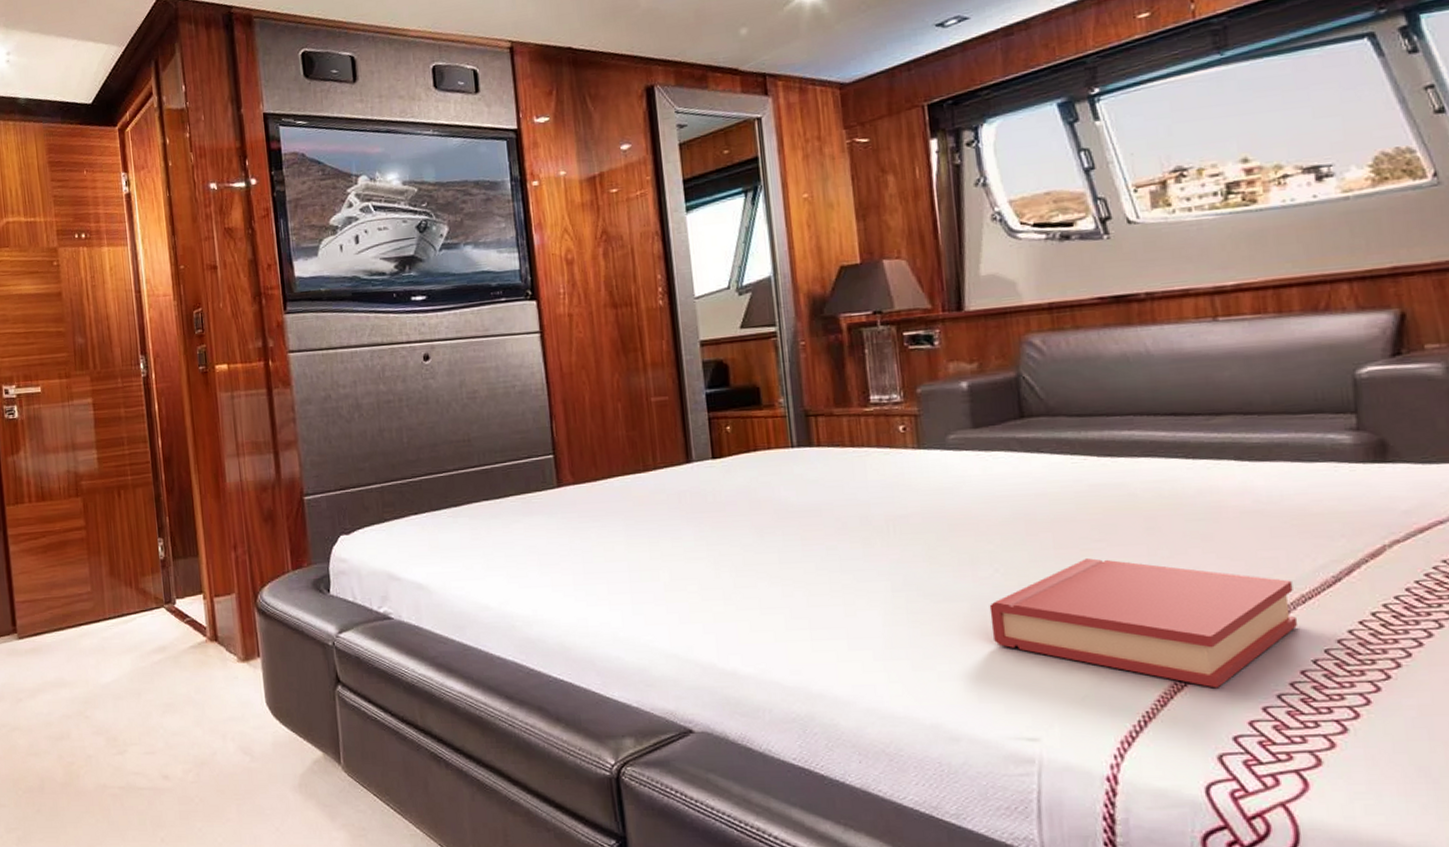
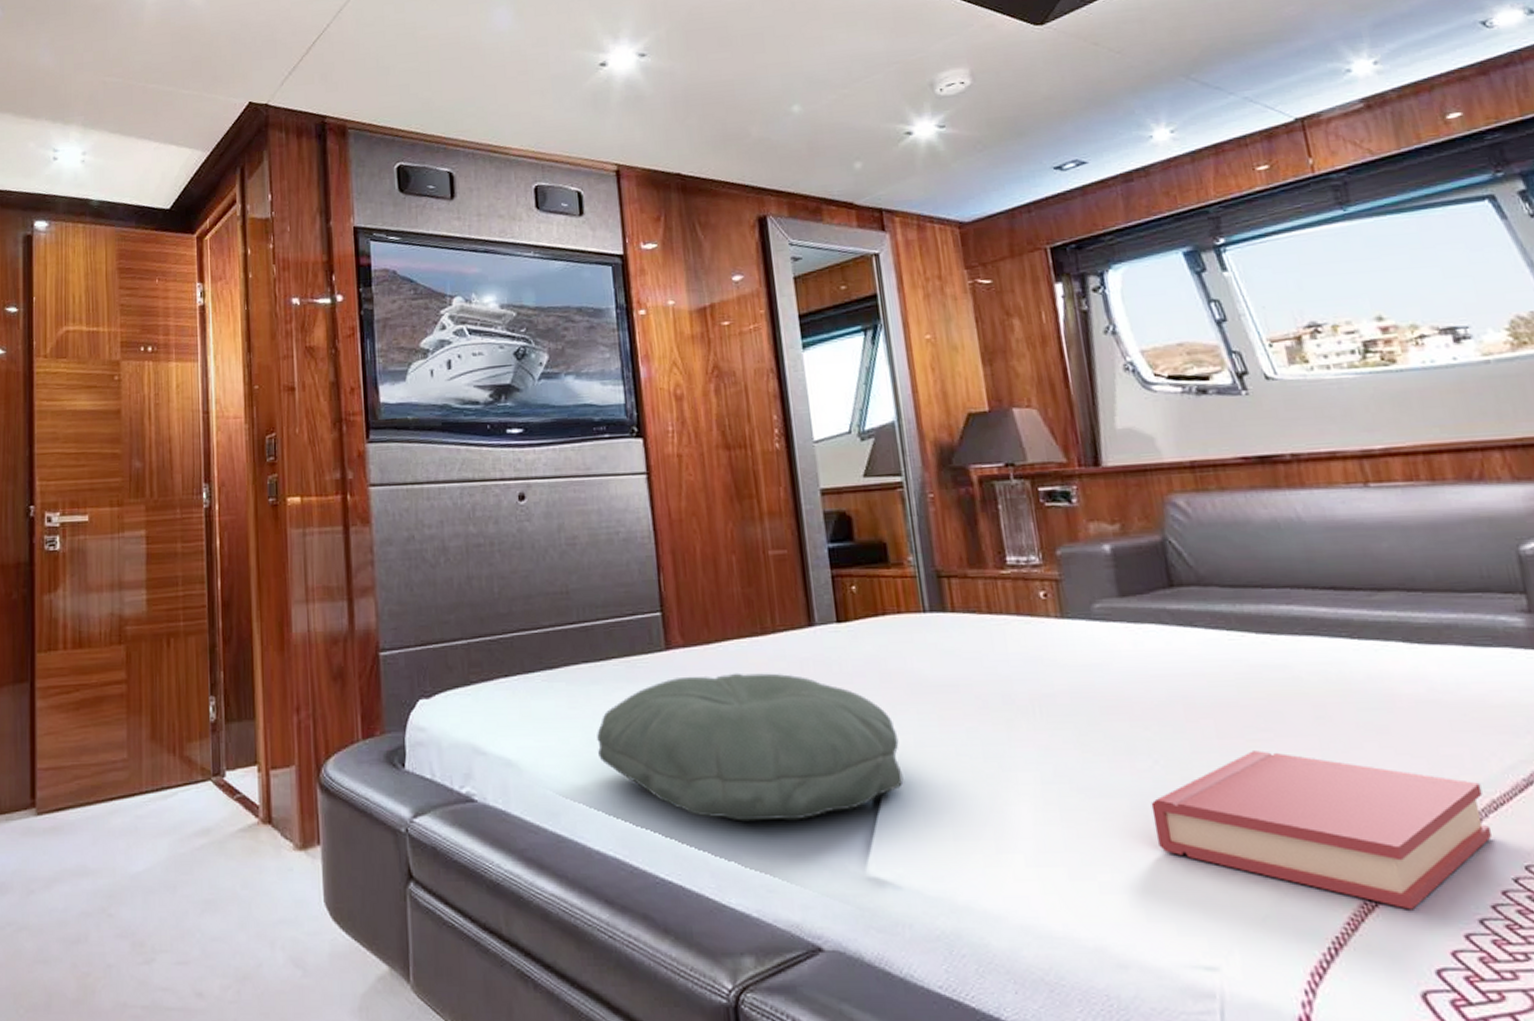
pillow: none [497,504,768,630] -> present [597,673,904,822]

